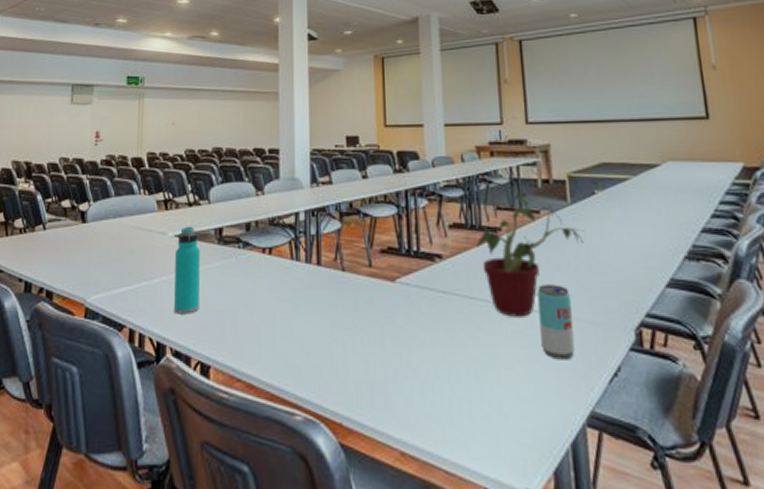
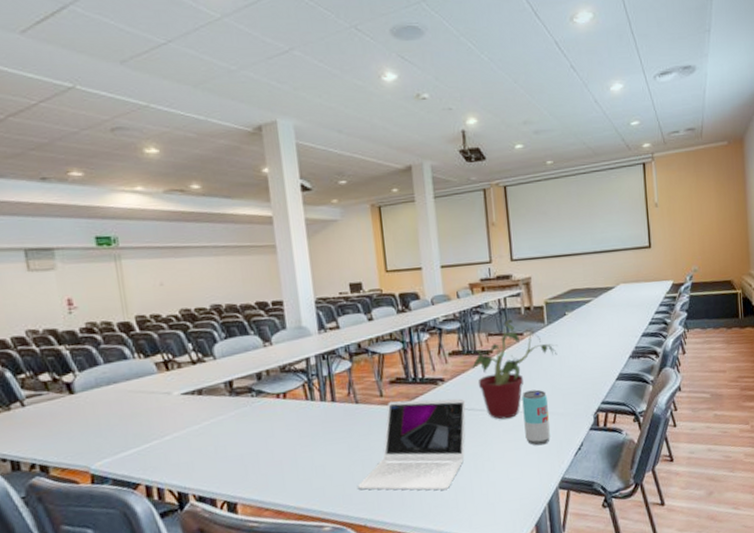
water bottle: present [174,226,200,314] -> none [184,382,218,465]
laptop: none [337,273,467,396] -> present [358,398,466,491]

